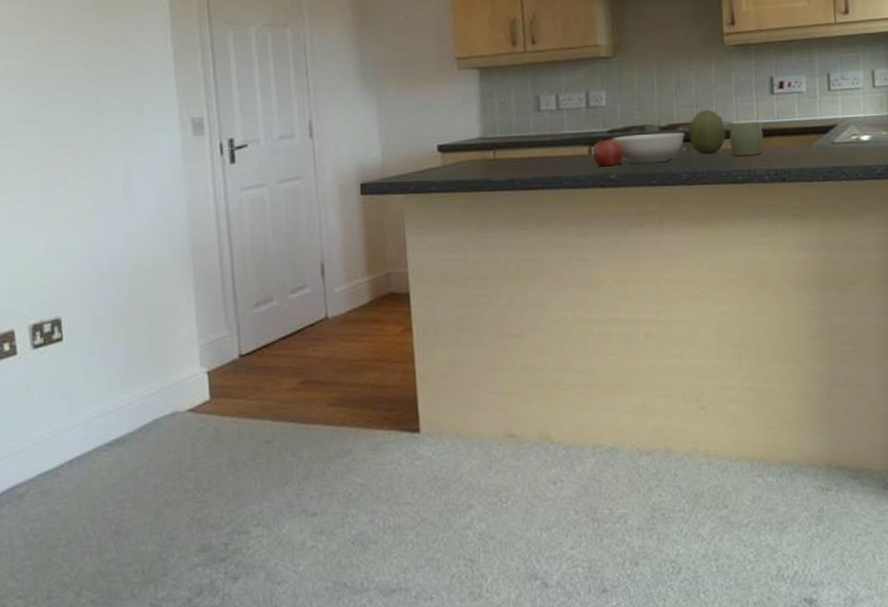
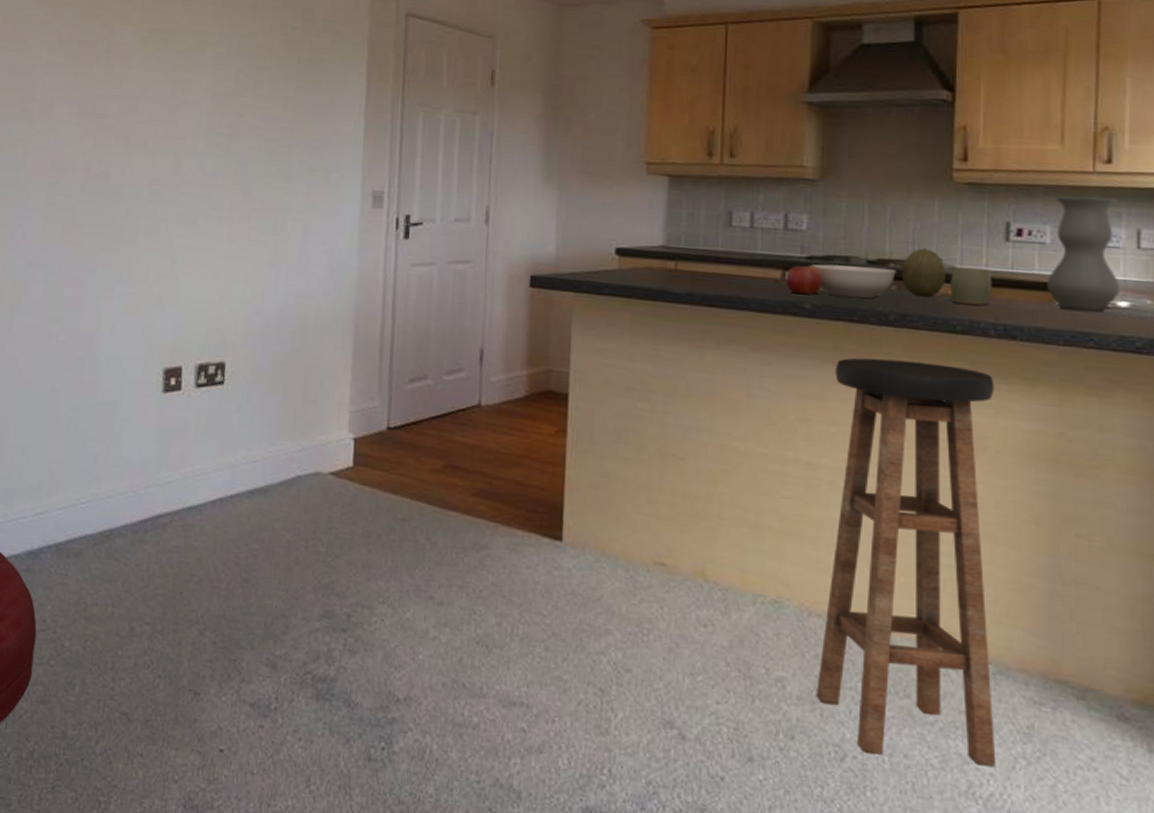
bar stool: none [642,213,798,562] -> present [816,357,997,766]
vase: none [805,46,863,151] -> present [1046,196,1121,314]

